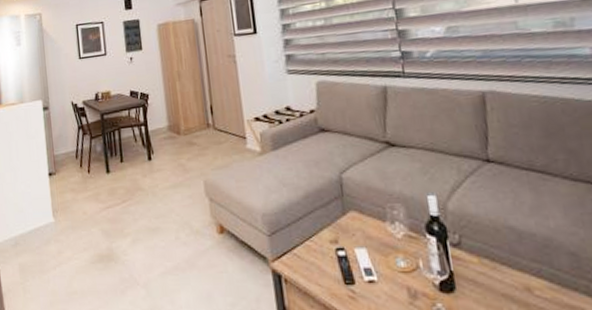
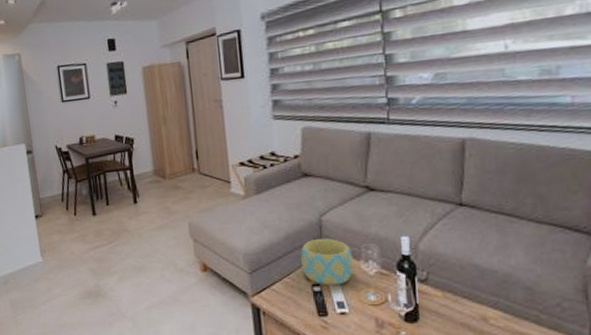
bowl: none [322,197,380,250] -> present [301,238,354,286]

